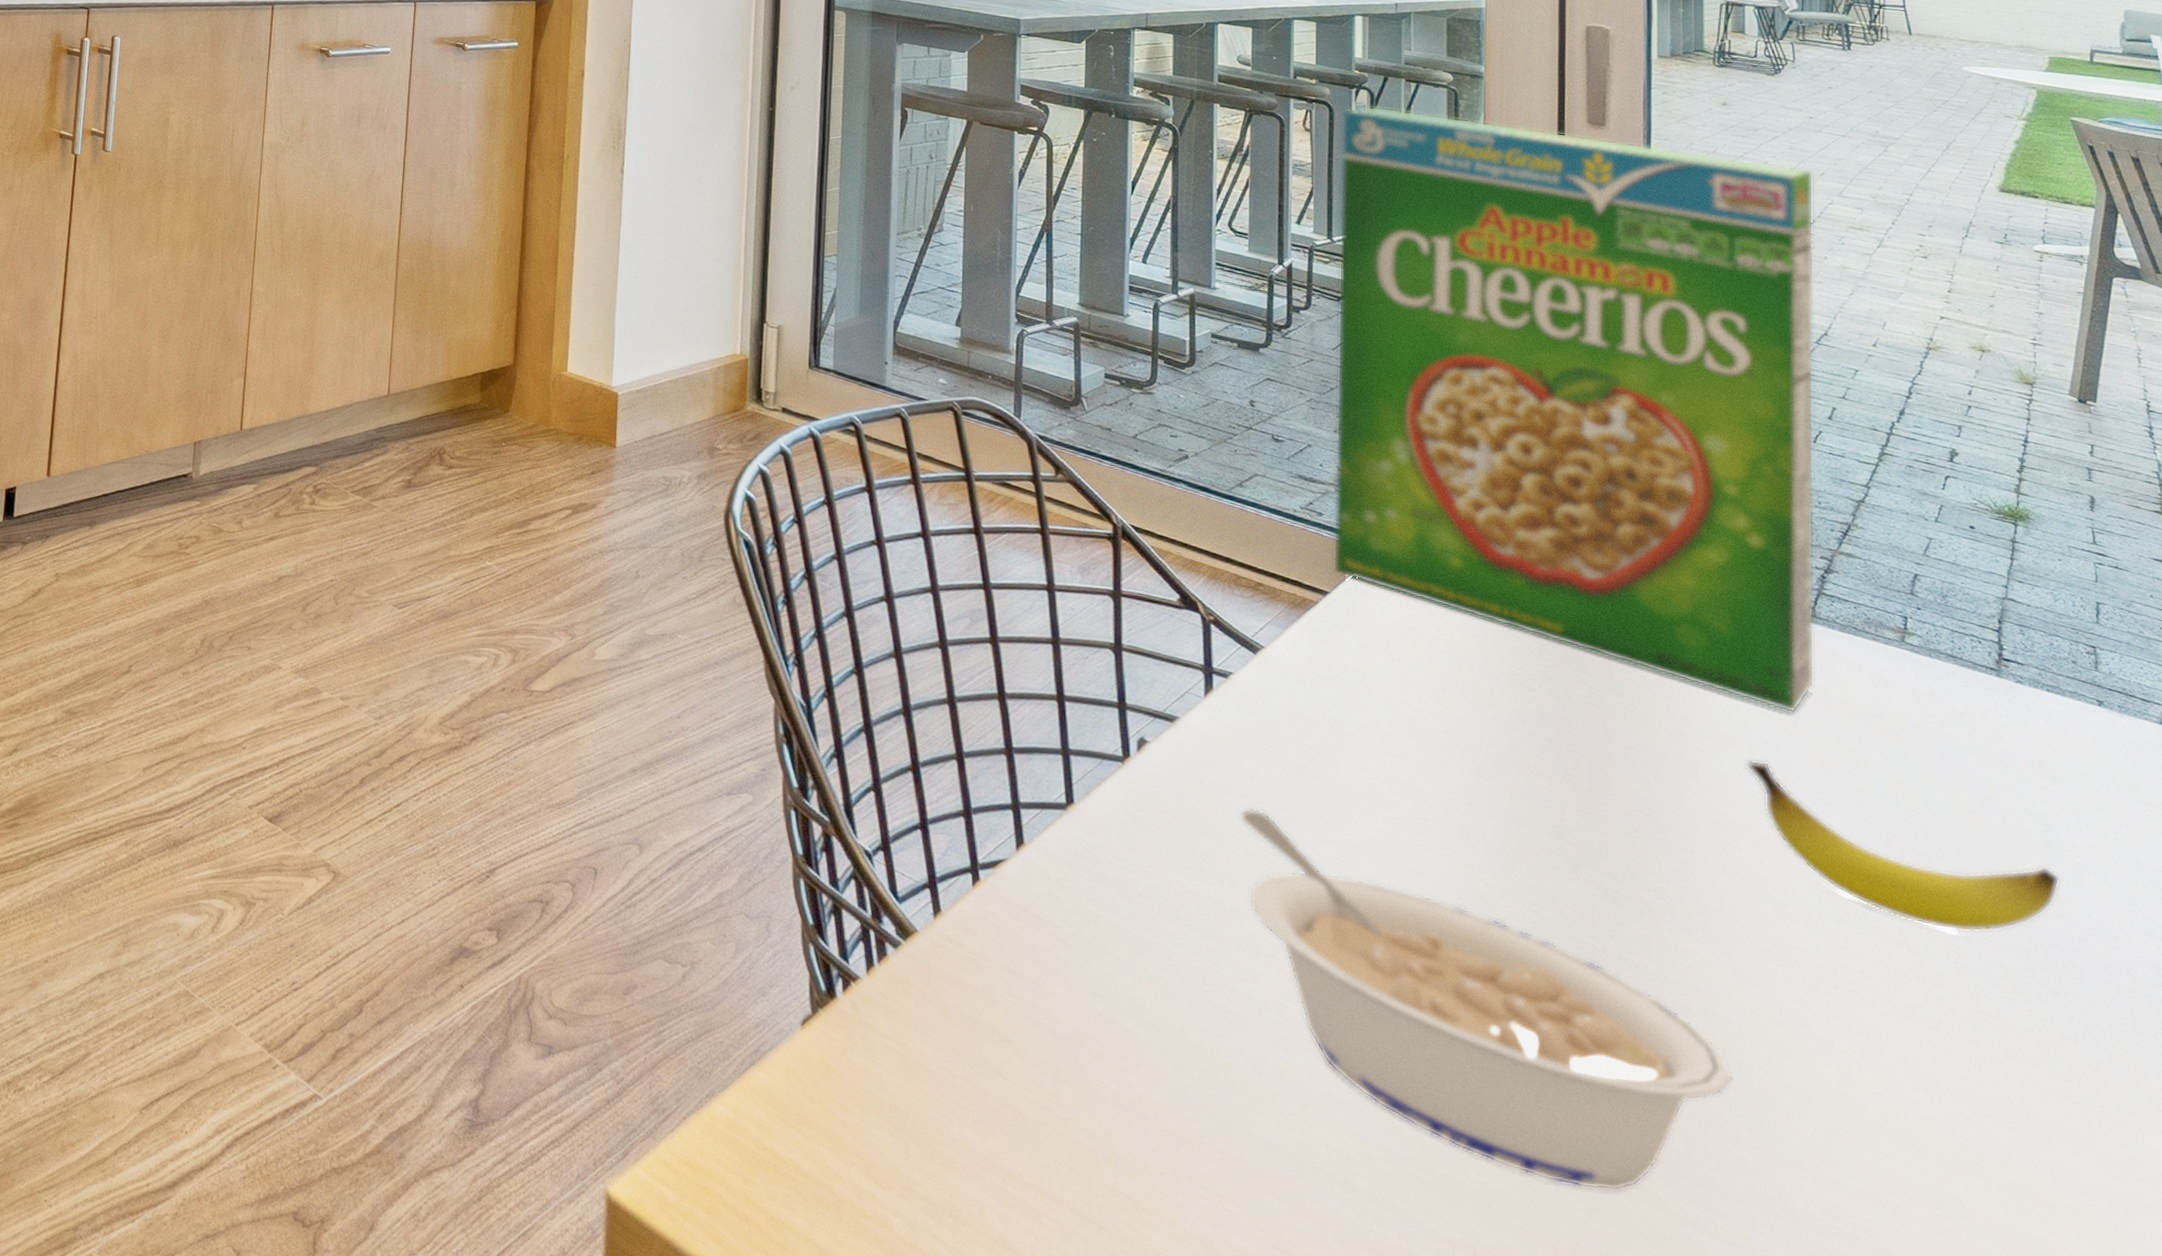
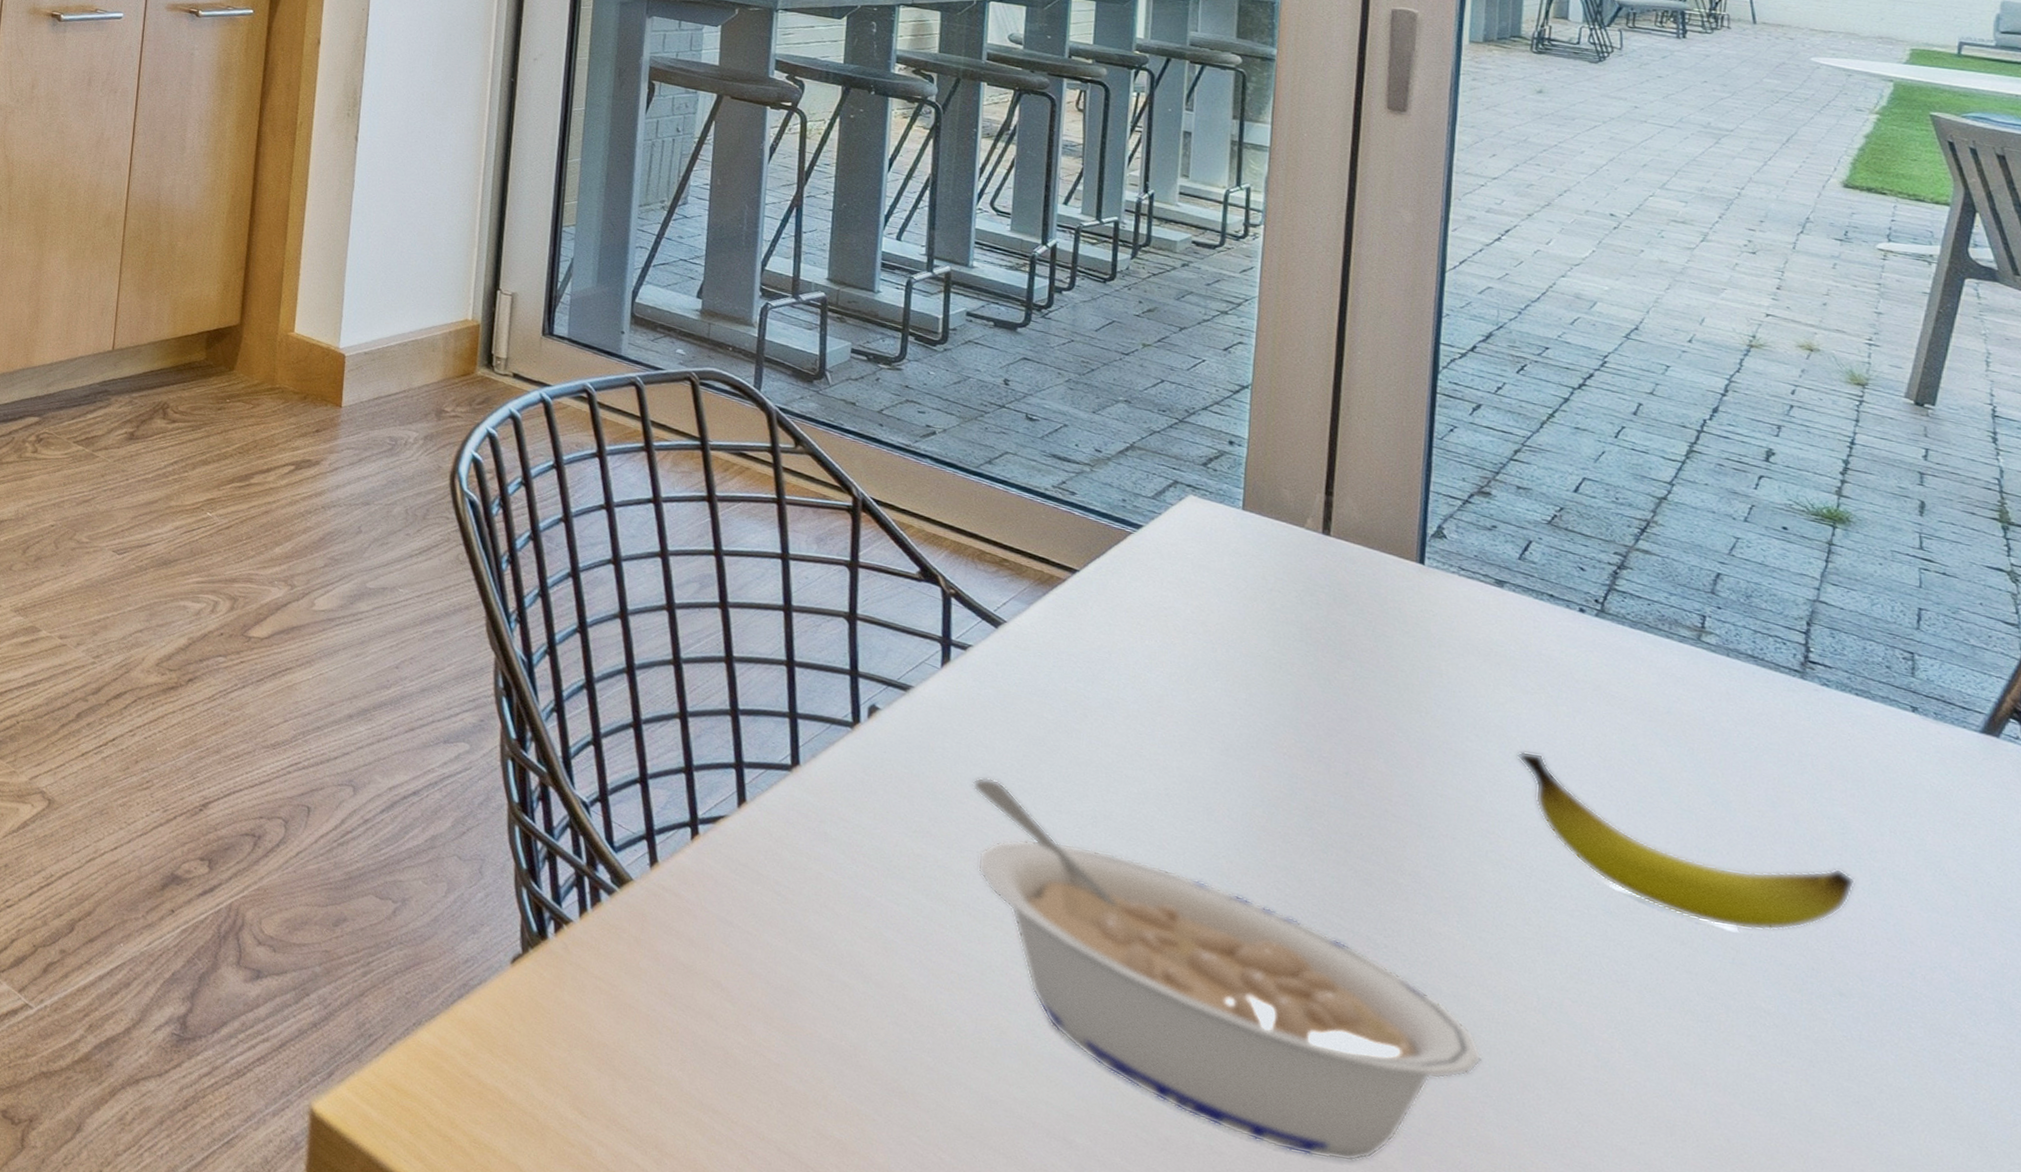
cereal box: present [1333,106,1815,714] -> none [1083,87,1635,707]

